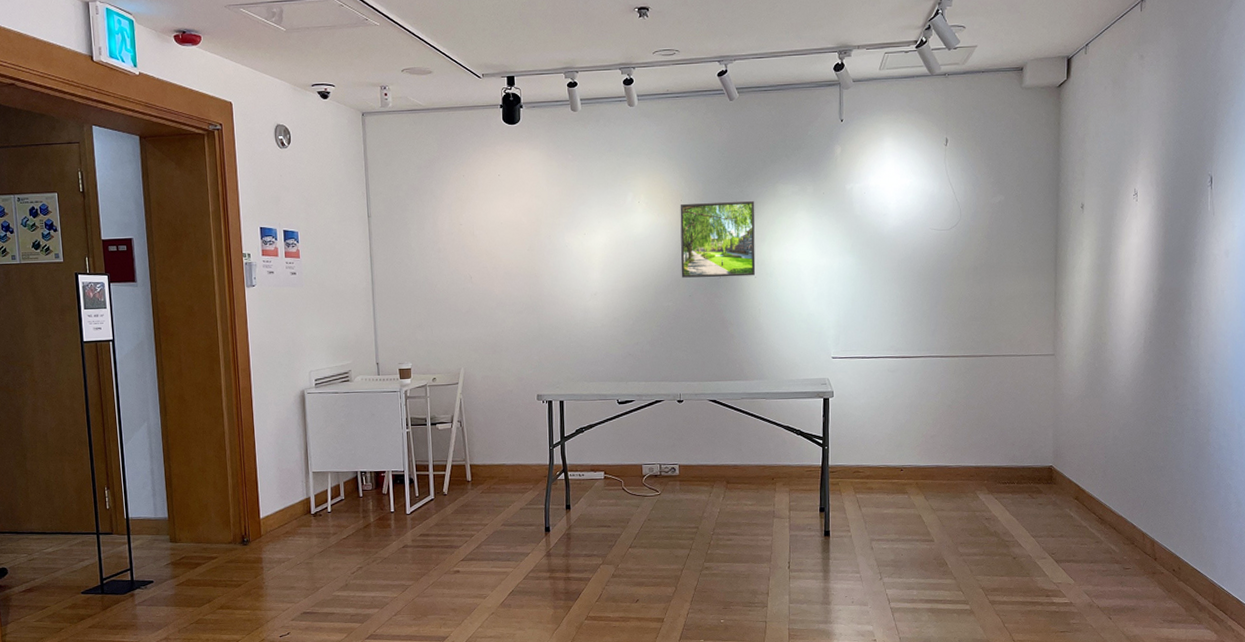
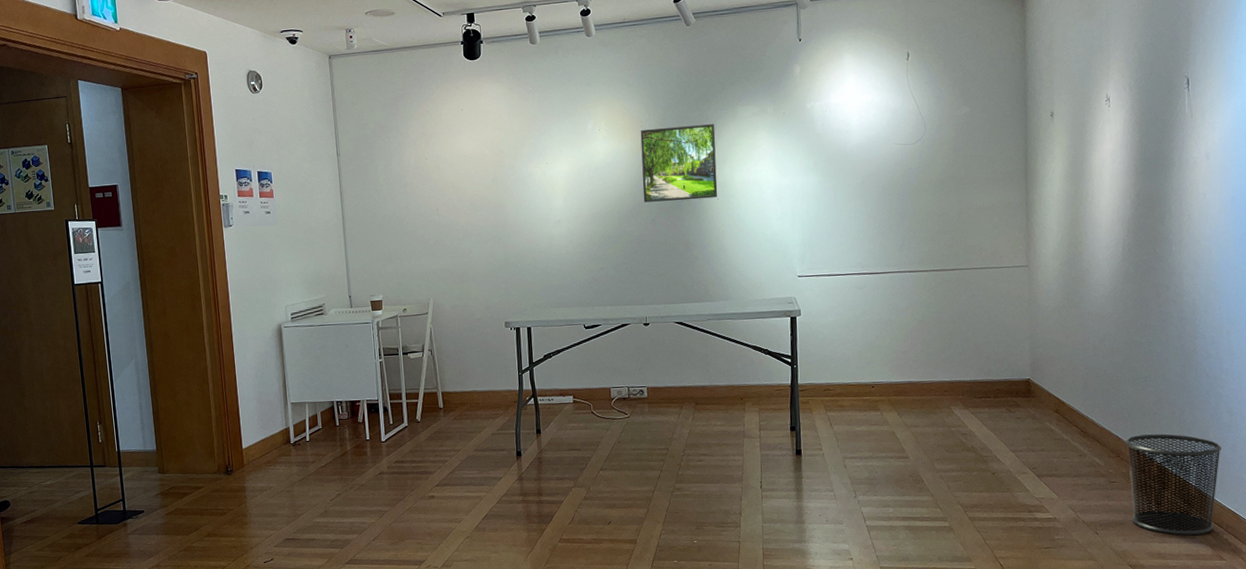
waste bin: none [1139,522,1230,621] -> present [1125,434,1222,535]

